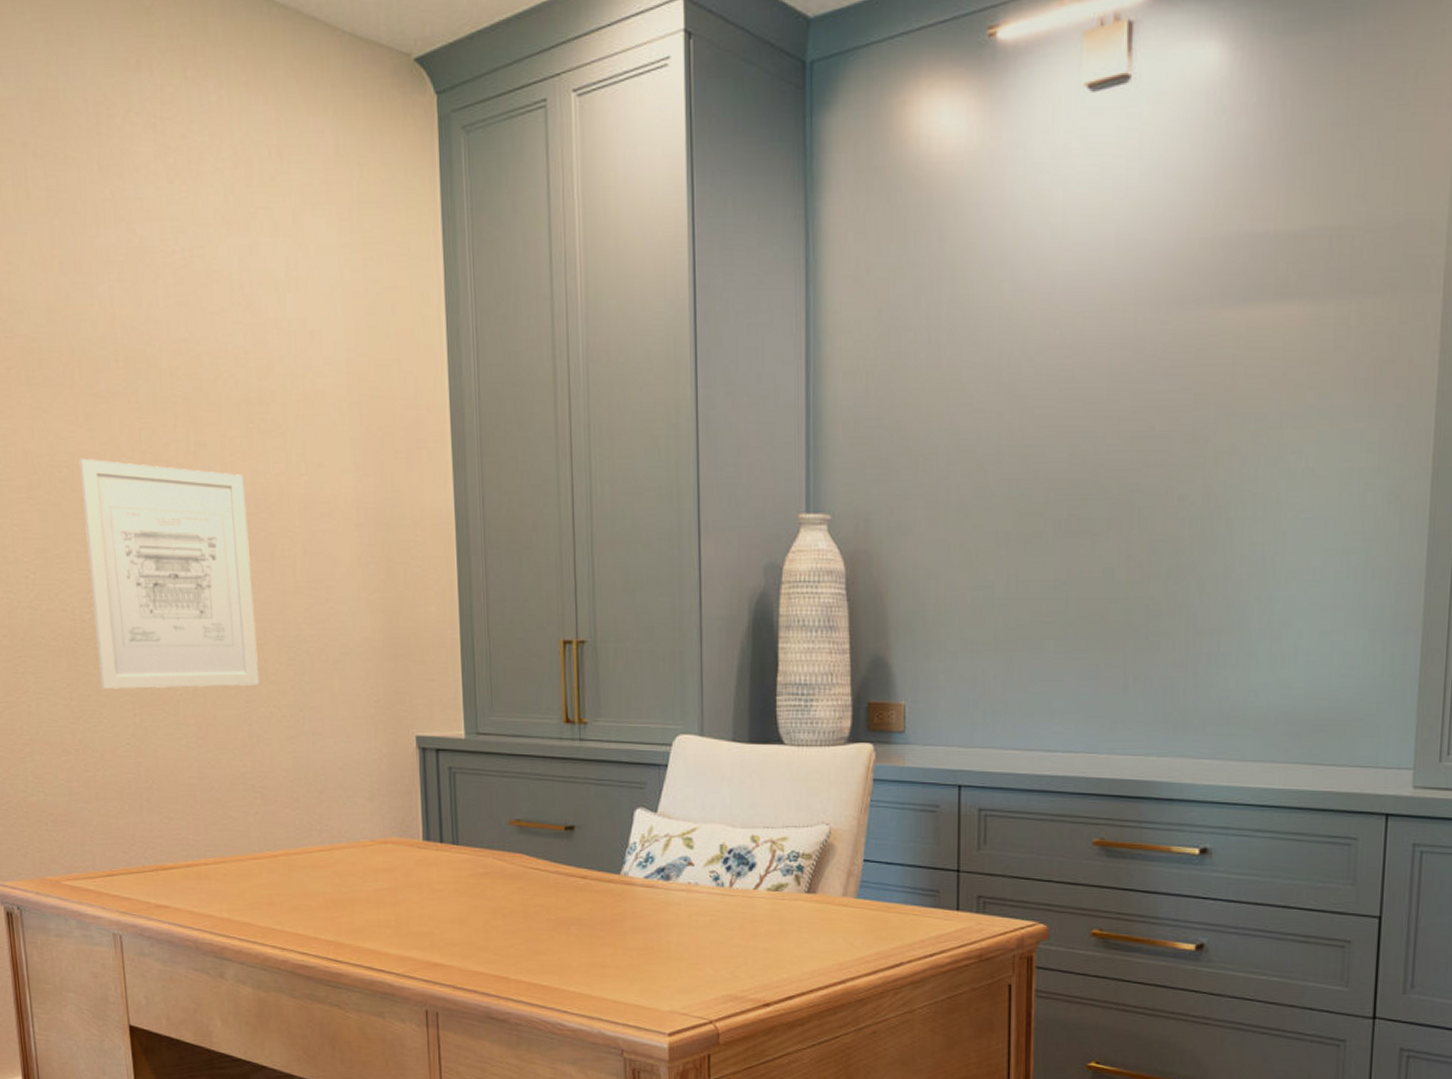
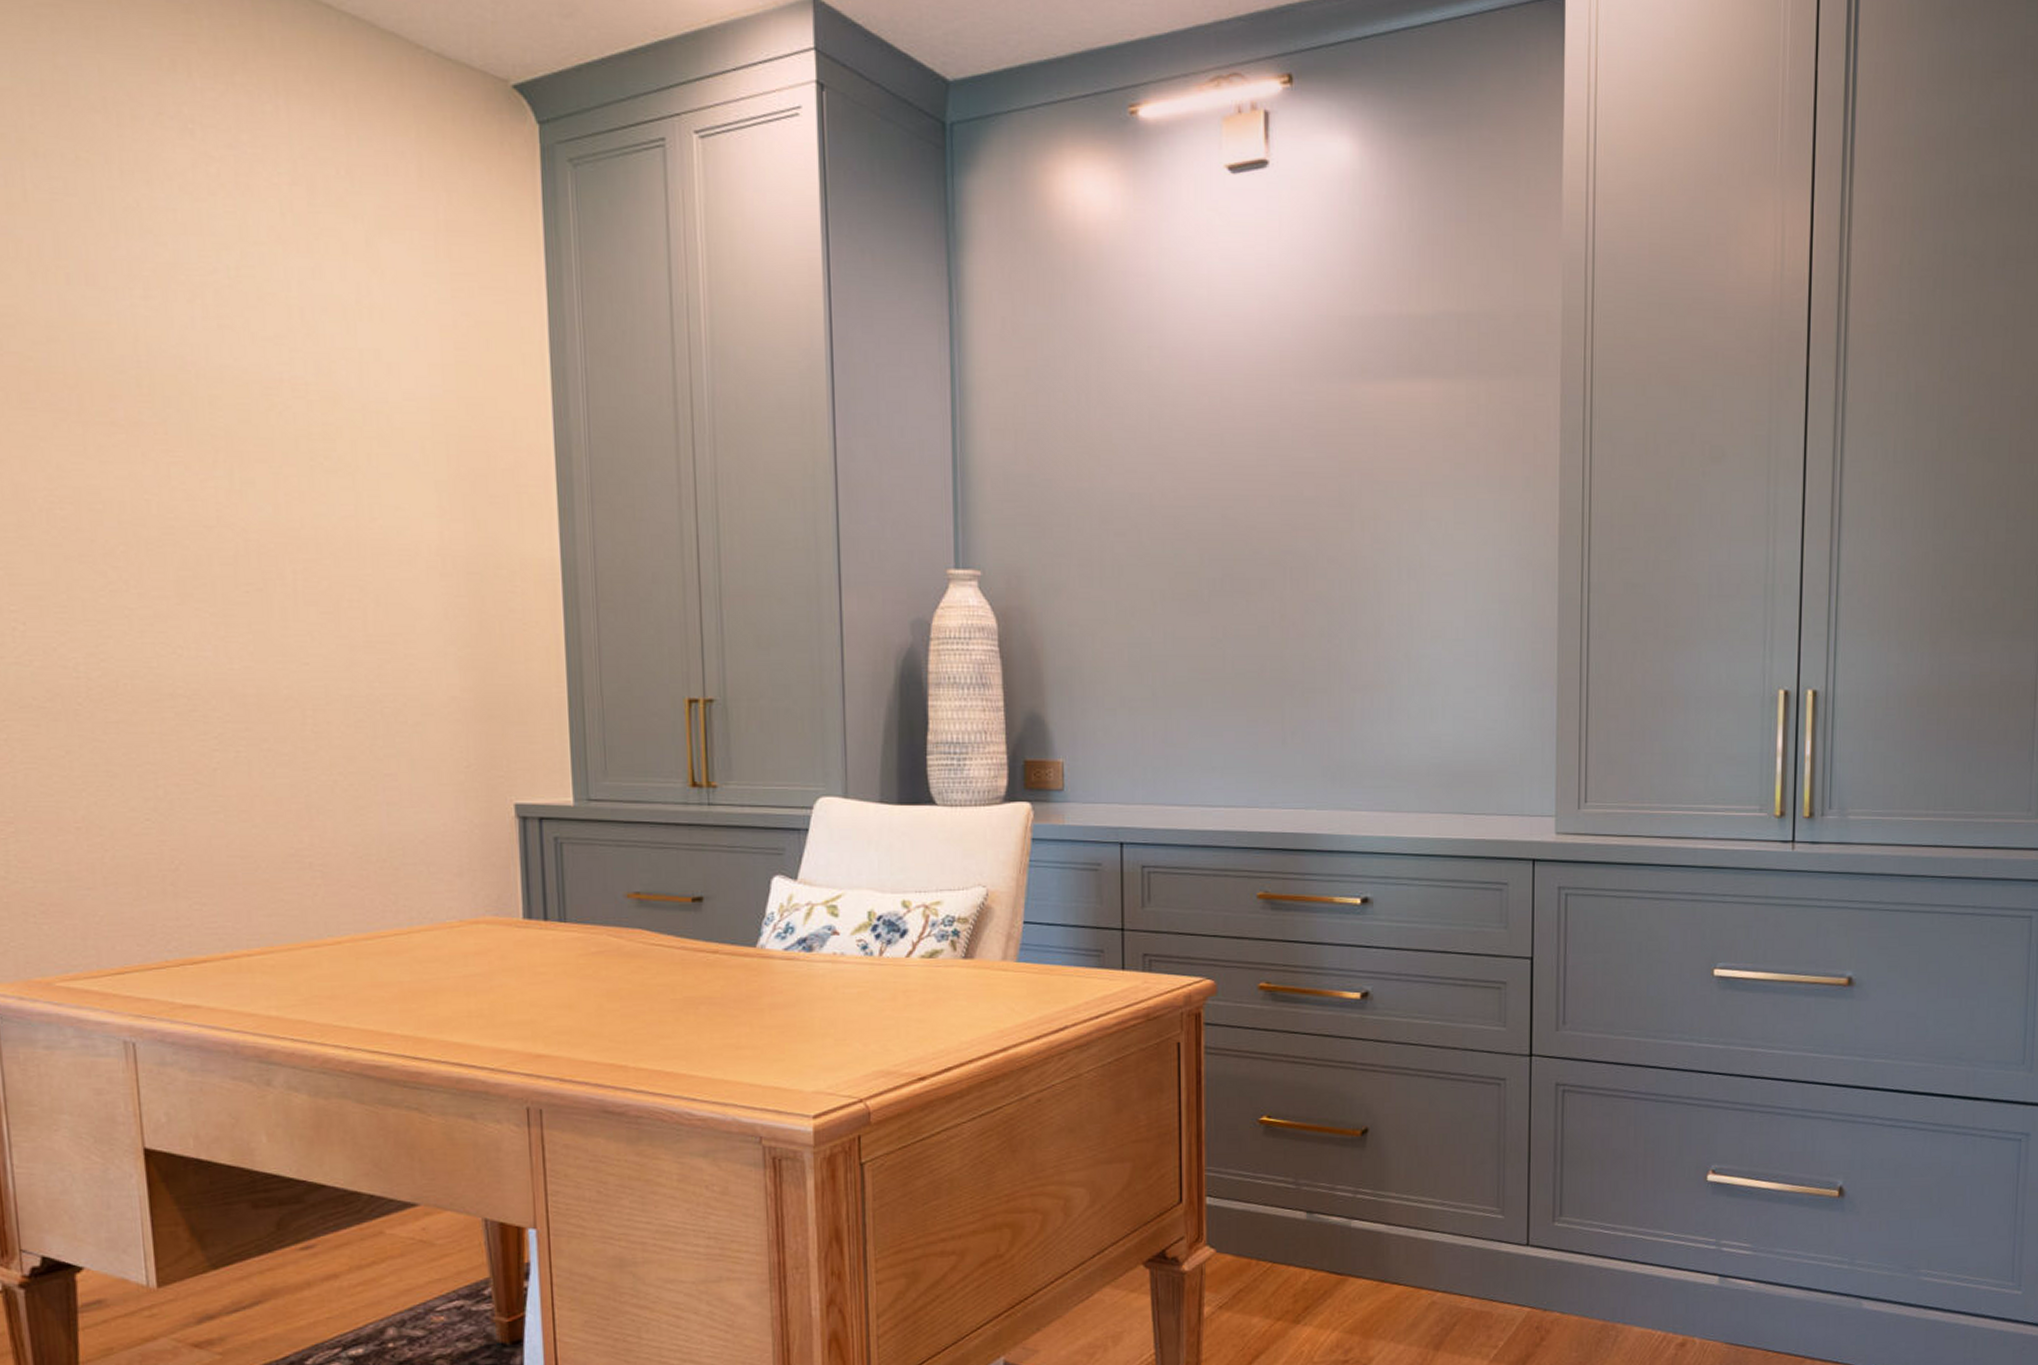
wall art: present [79,459,259,689] -> none [87,495,320,757]

